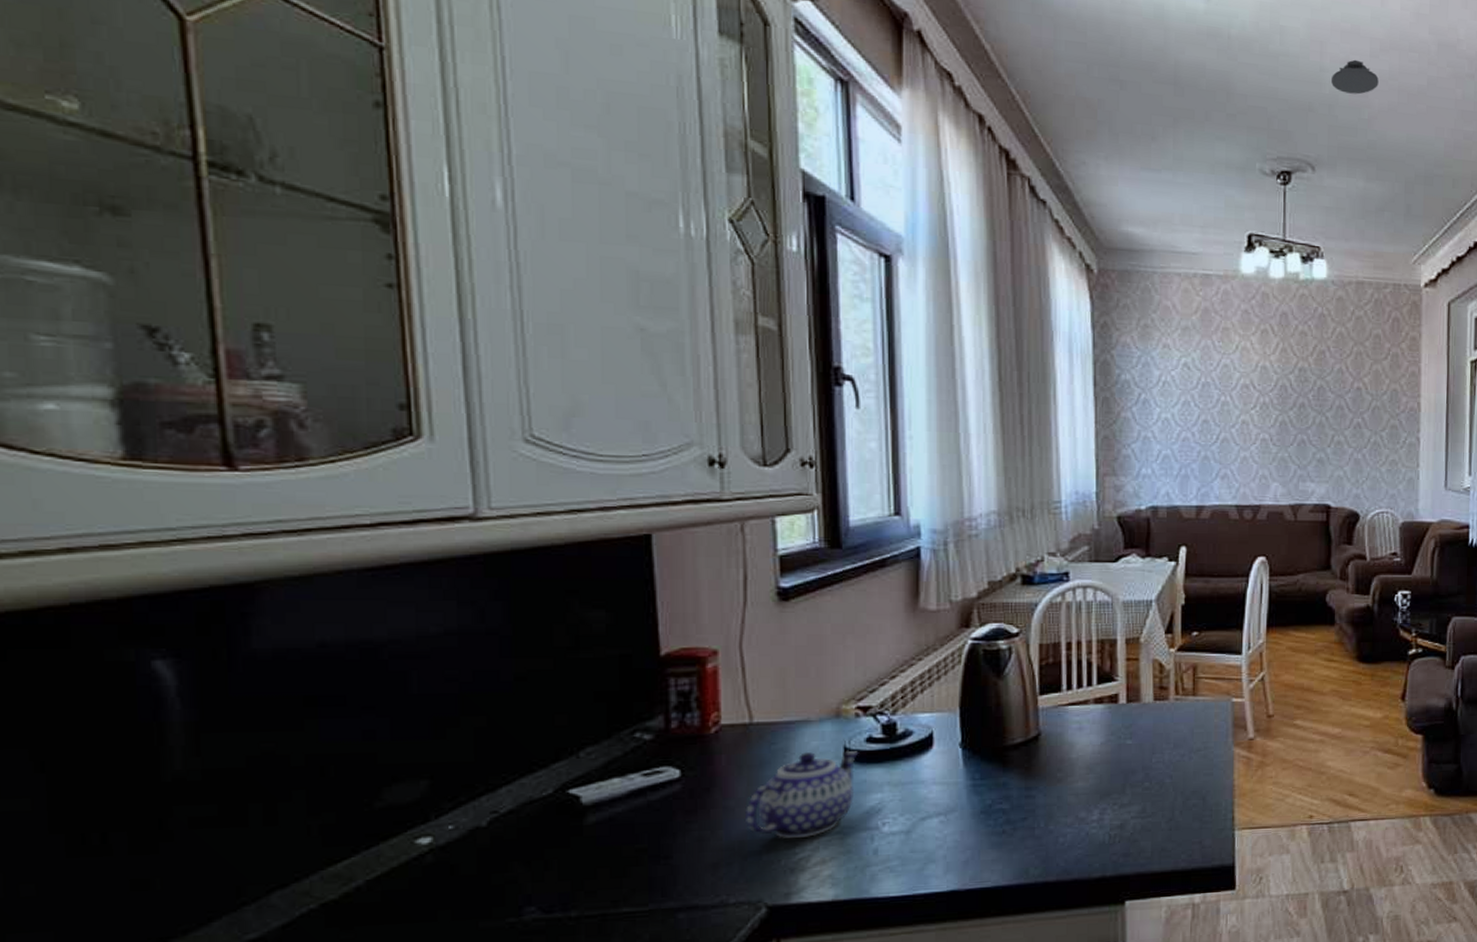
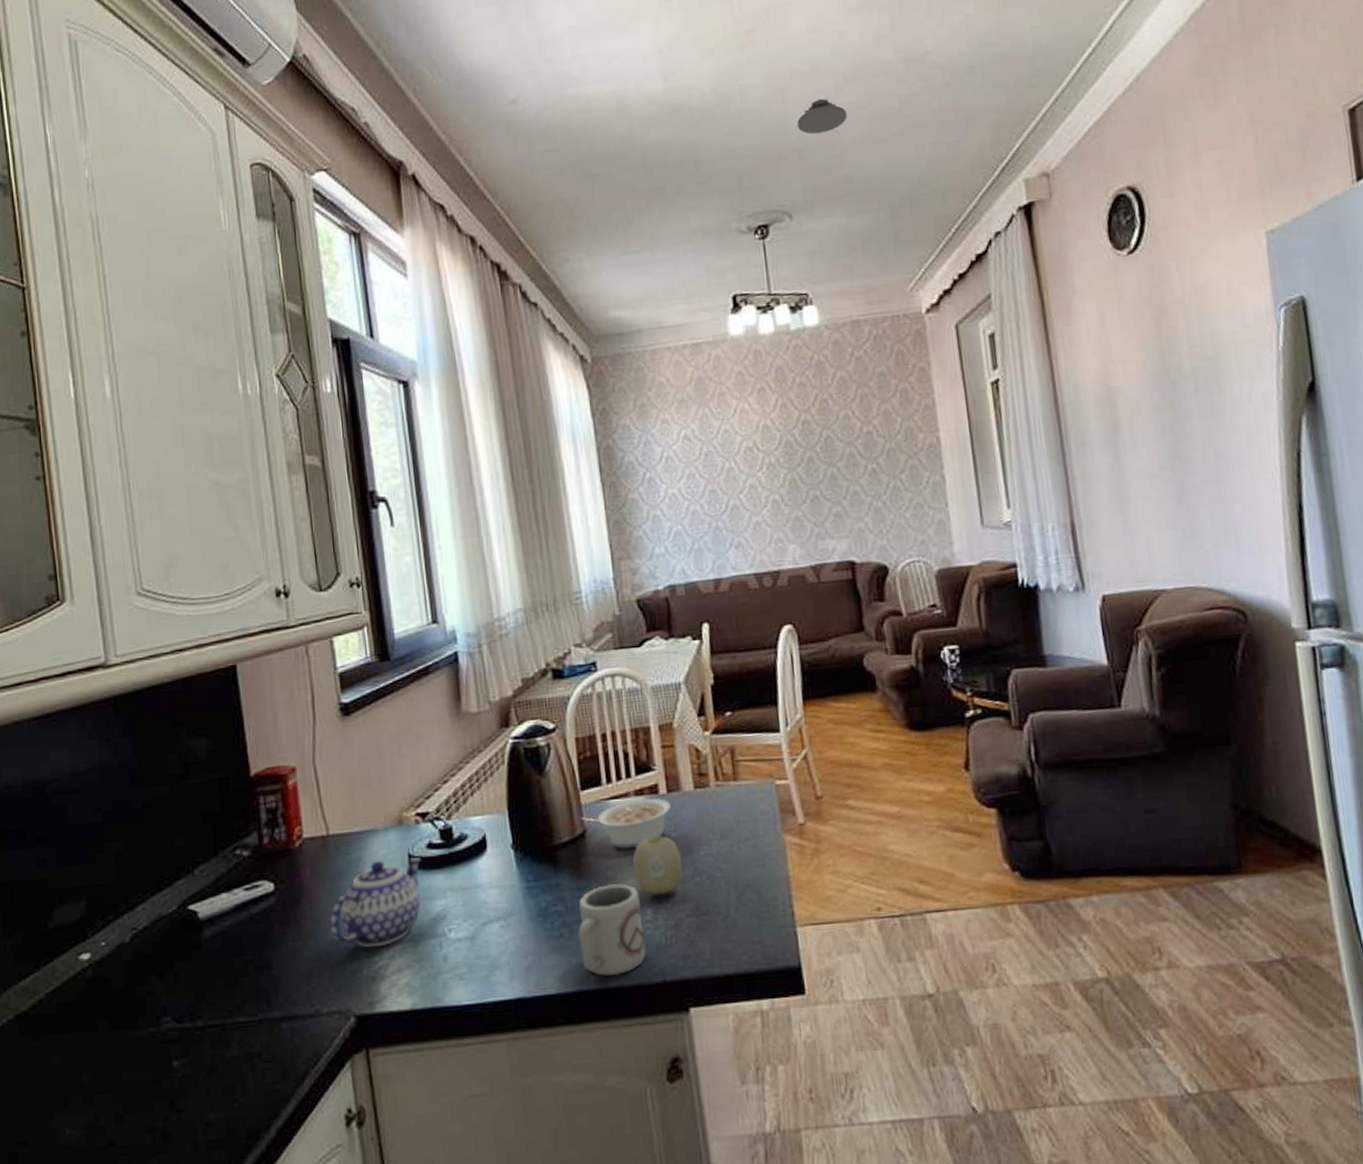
cup: none [1021,785,1089,871] -> present [578,884,646,976]
legume: none [1037,707,1128,753] -> present [582,798,671,849]
fruit: none [1084,743,1134,798] -> present [633,836,683,896]

